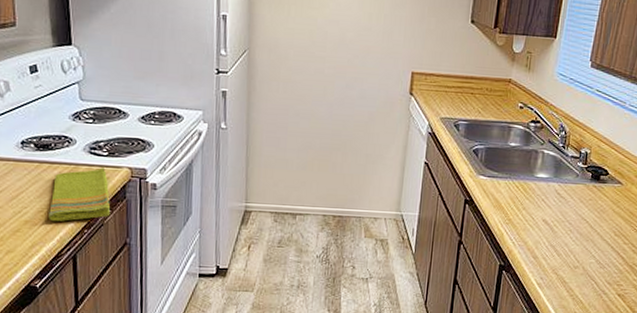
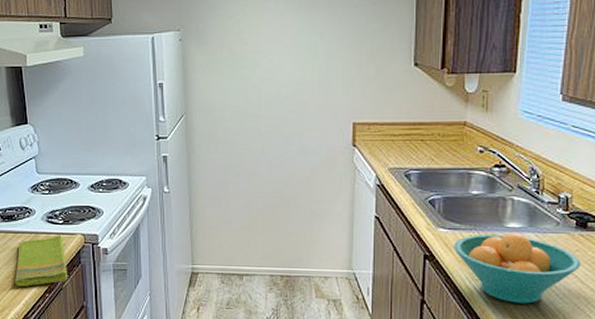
fruit bowl: none [491,182,593,245] -> present [454,233,582,304]

